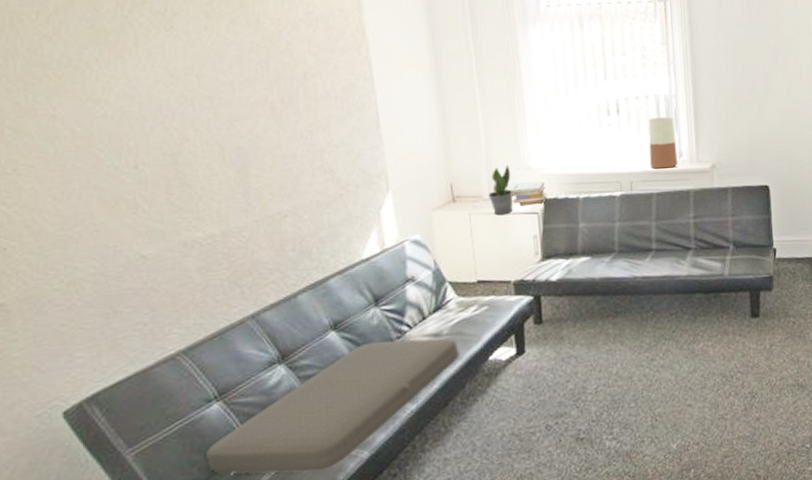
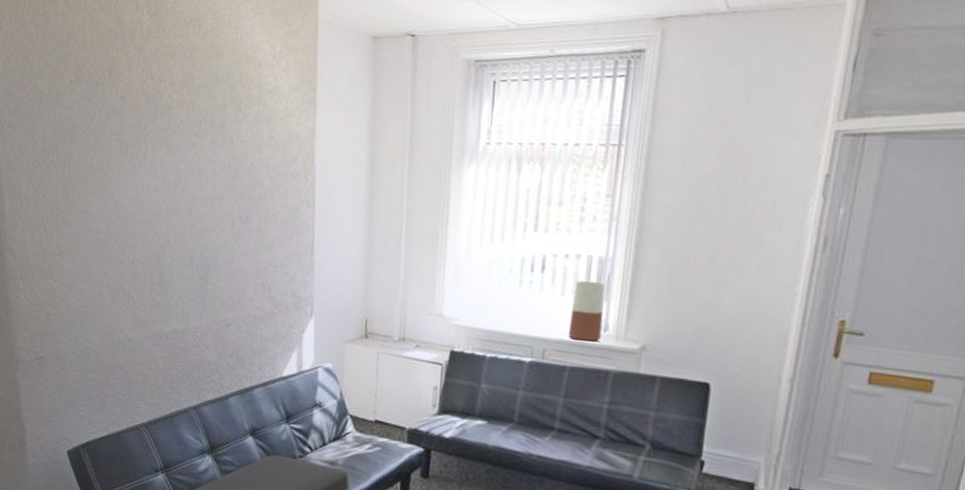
potted plant: present [488,164,513,216] -> none [398,308,423,360]
books: present [506,181,546,206] -> none [415,329,455,355]

